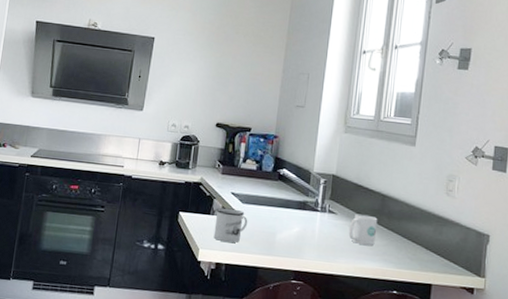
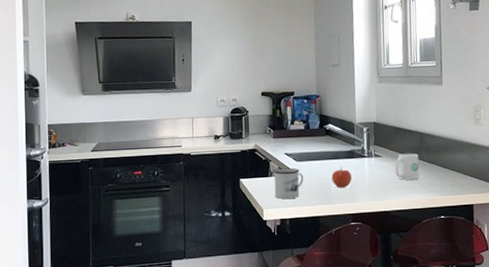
apple: none [278,218,301,241] -> present [331,167,352,188]

